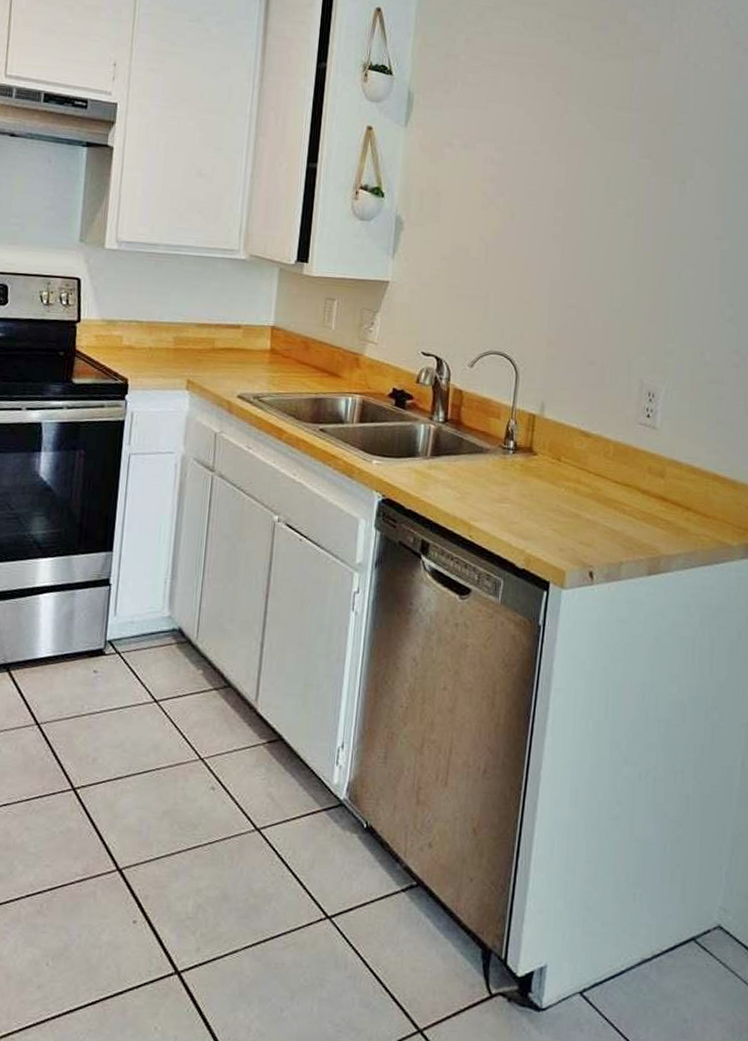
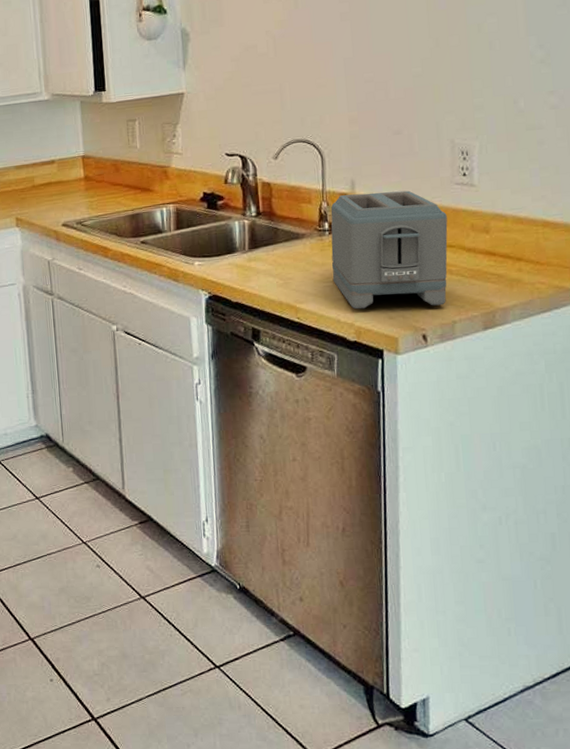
toaster: none [510,416,627,544] -> present [330,190,448,309]

